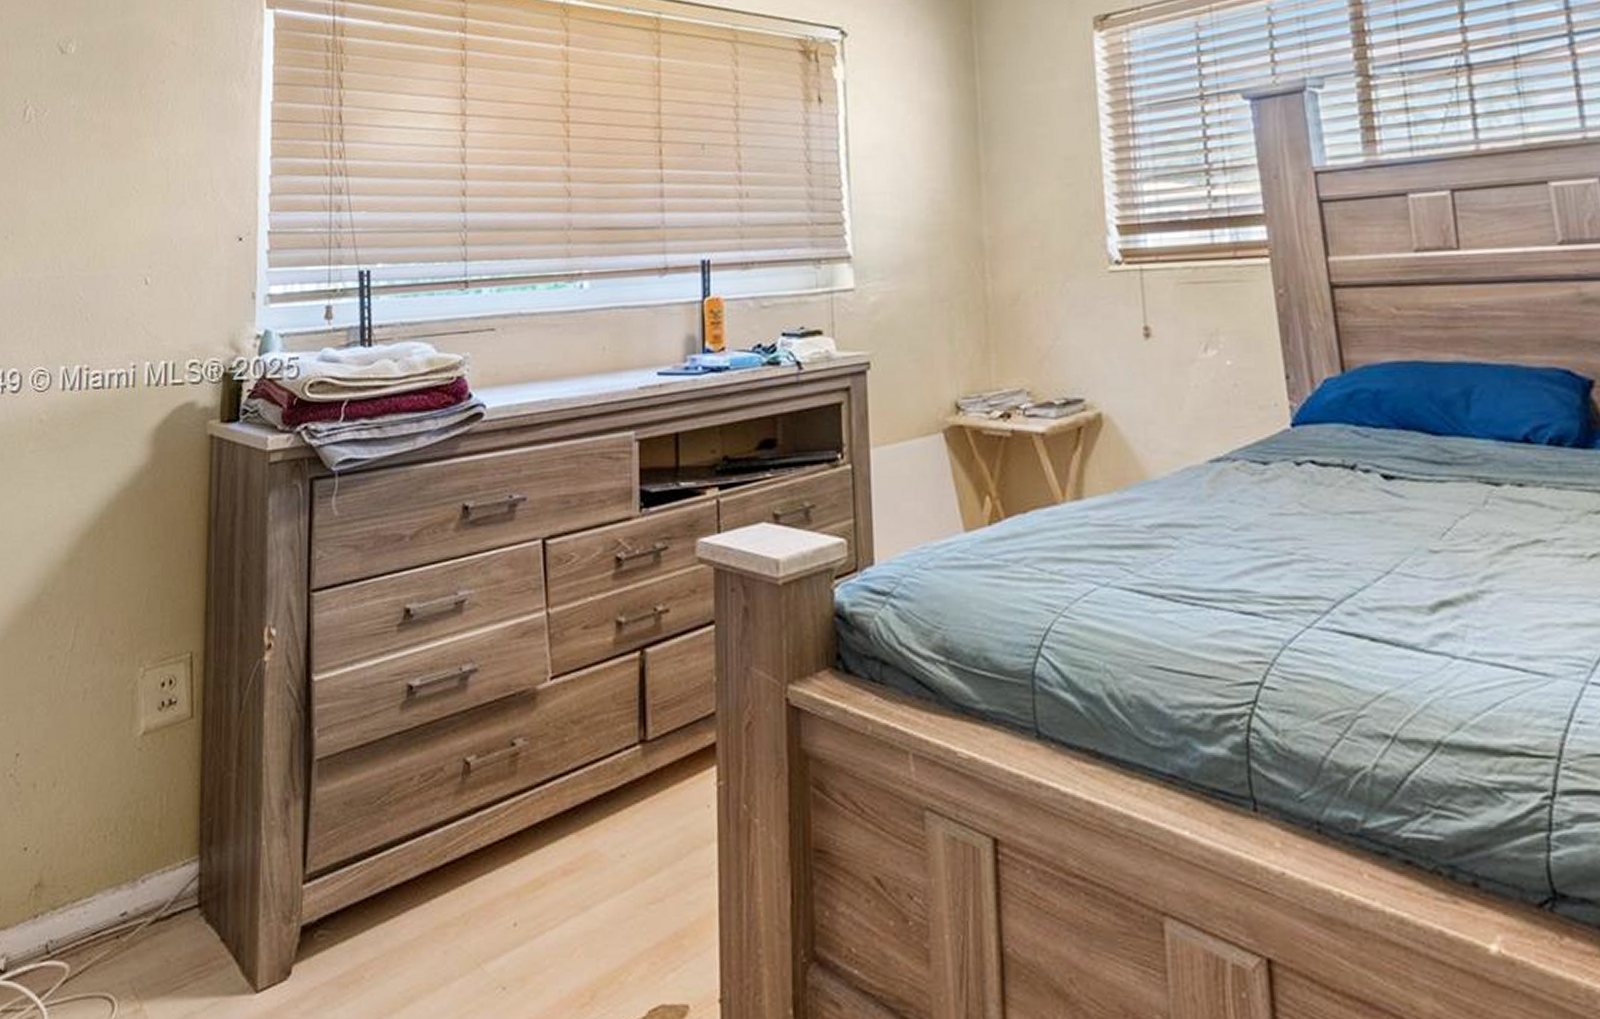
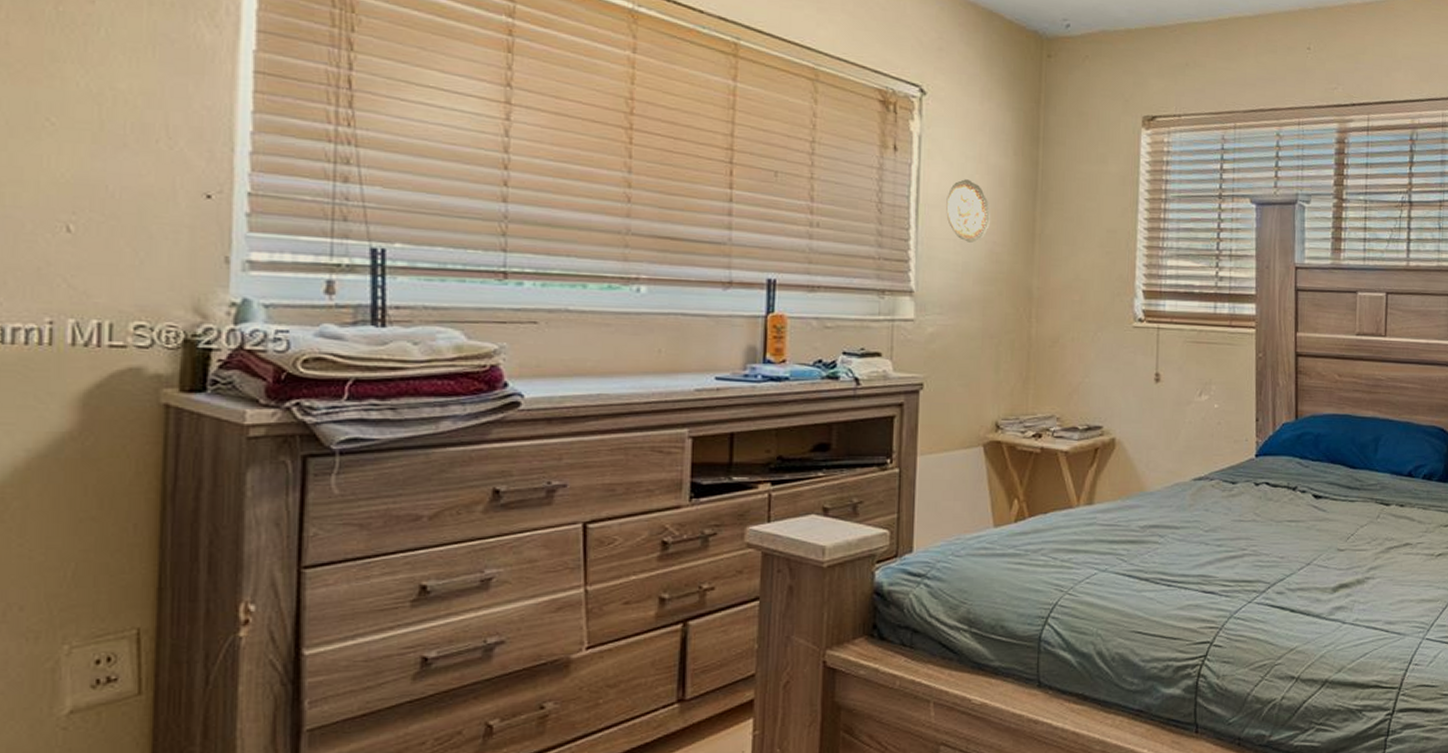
decorative plate: none [878,122,928,194] -> present [946,179,990,243]

